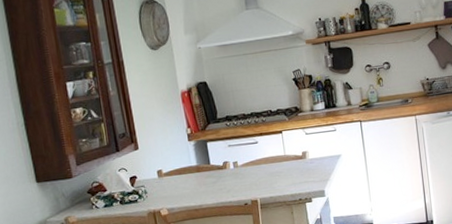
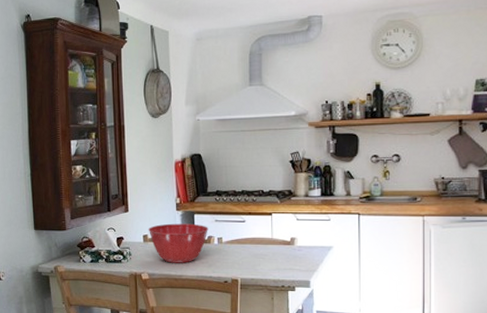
mixing bowl: none [161,151,223,195] -> present [148,223,208,263]

